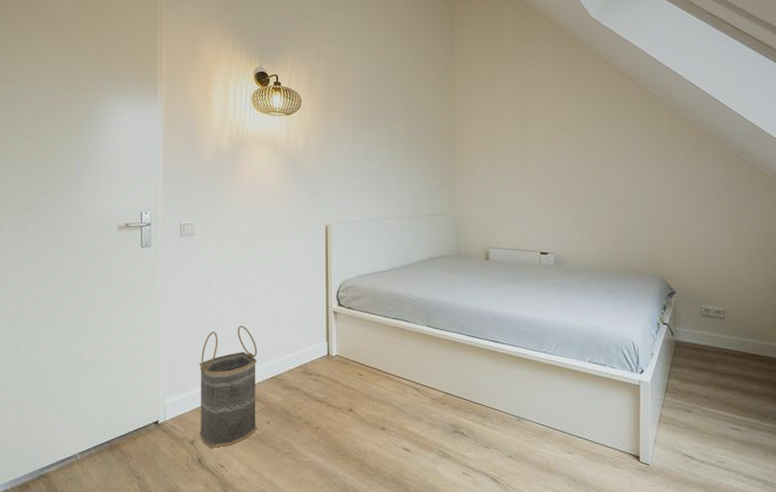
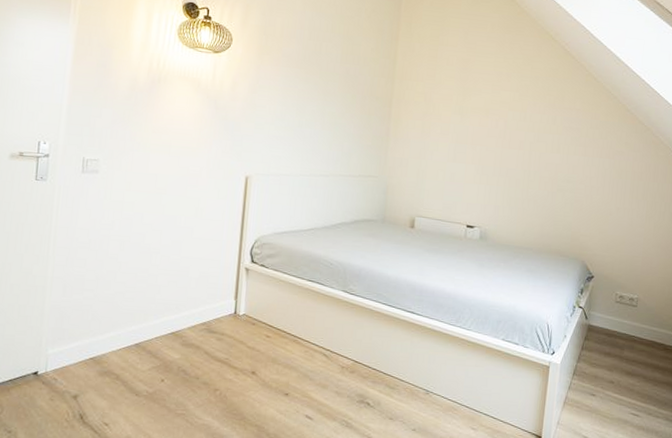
basket: present [199,325,257,448] -> none [84,274,158,405]

